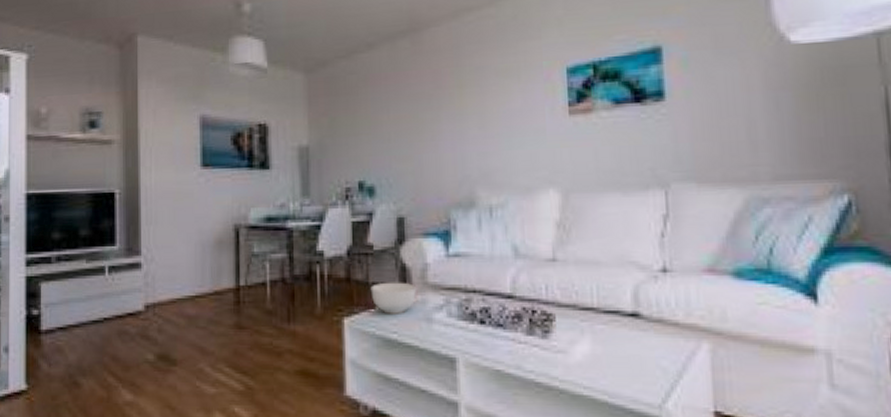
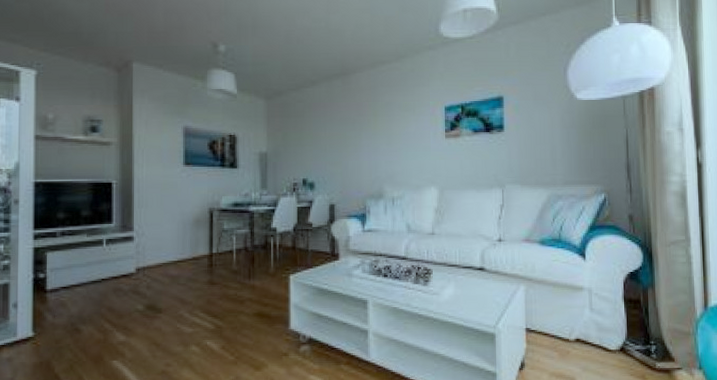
bowl: present [370,282,417,314] -> none [309,249,342,272]

